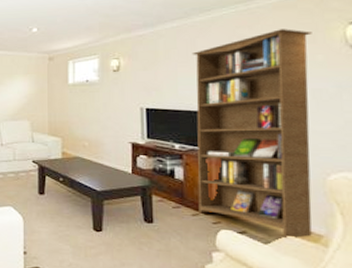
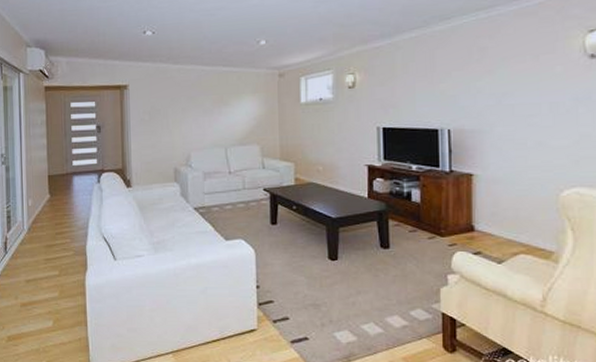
bookcase: present [192,29,312,239] -> none [430,38,552,257]

